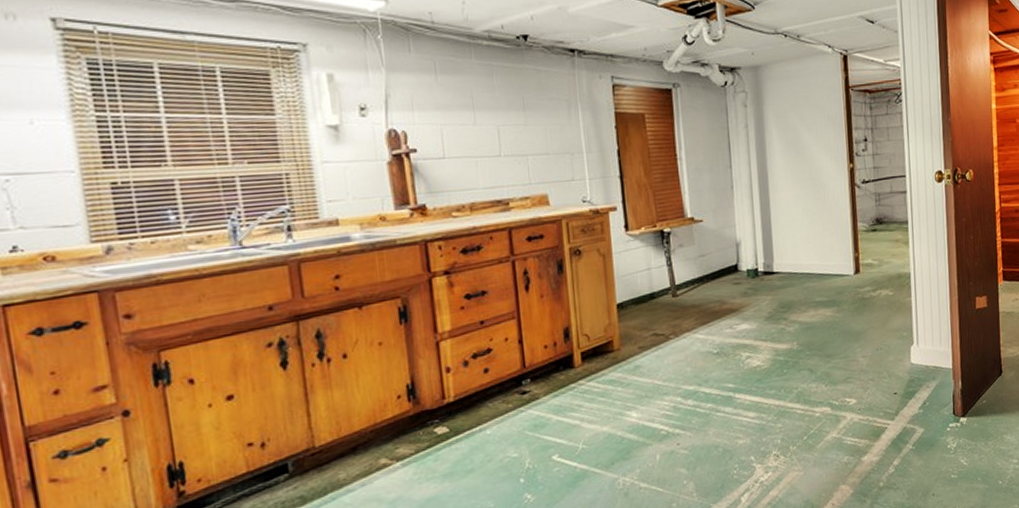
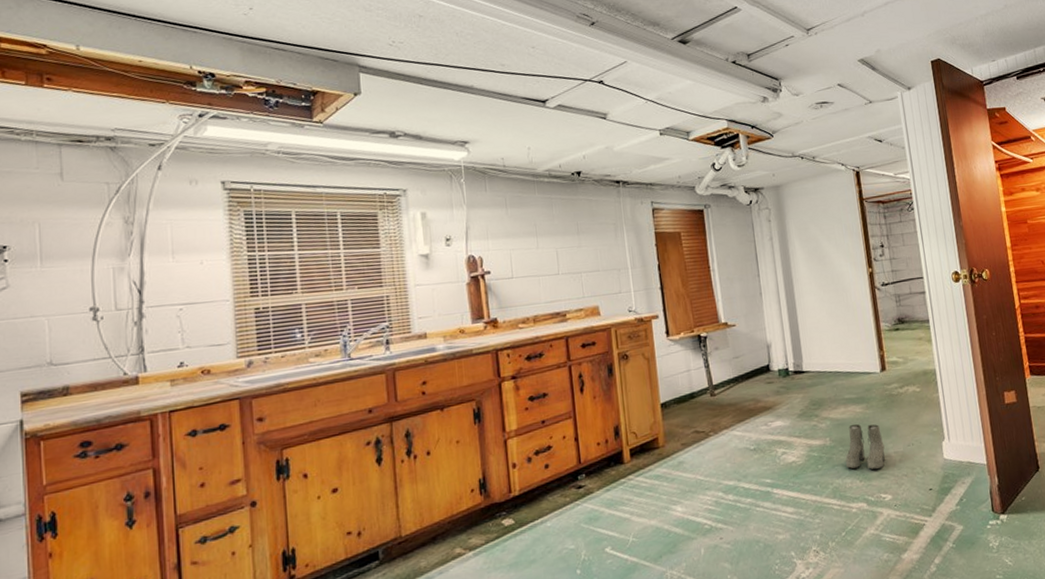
boots: none [812,327,853,375] -> present [845,424,886,470]

